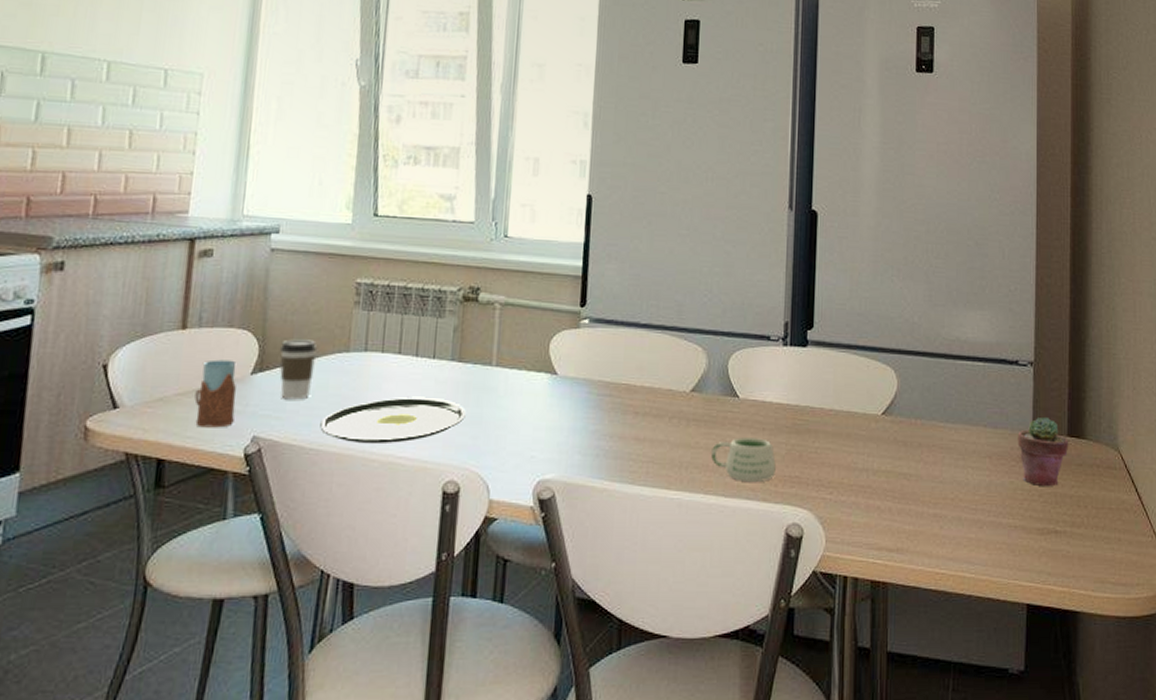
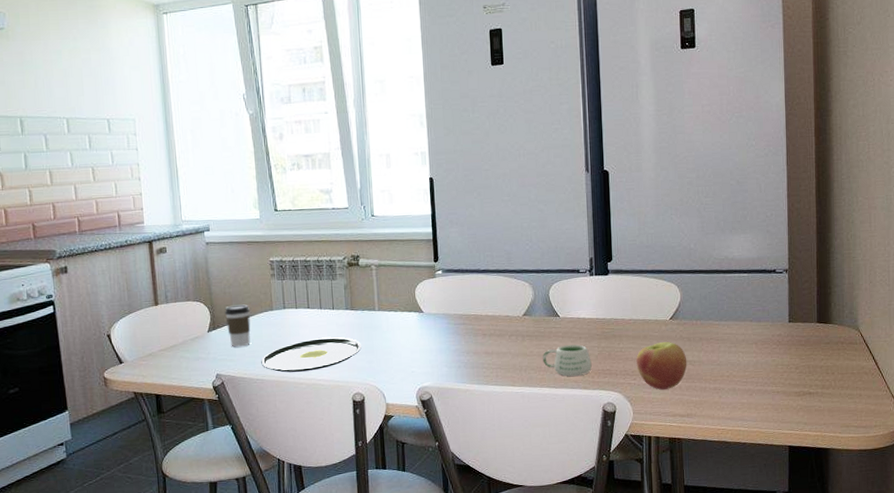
drinking glass: present [194,359,237,428] -> none [172,323,203,371]
apple: none [835,444,901,511] -> present [636,341,687,390]
potted succulent: present [1018,416,1069,486] -> none [777,309,819,361]

